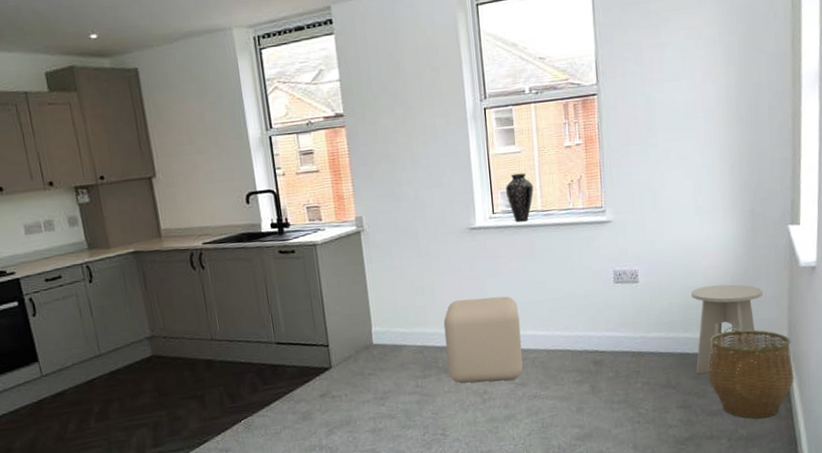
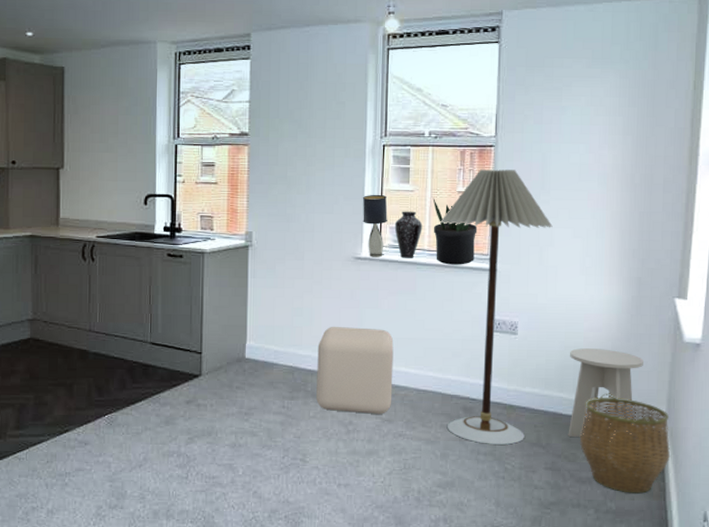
table lamp: none [469,160,498,226] -> present [362,194,388,258]
planter: none [540,151,589,223] -> present [433,196,478,265]
floor lamp: none [551,116,663,393] -> present [440,169,553,445]

